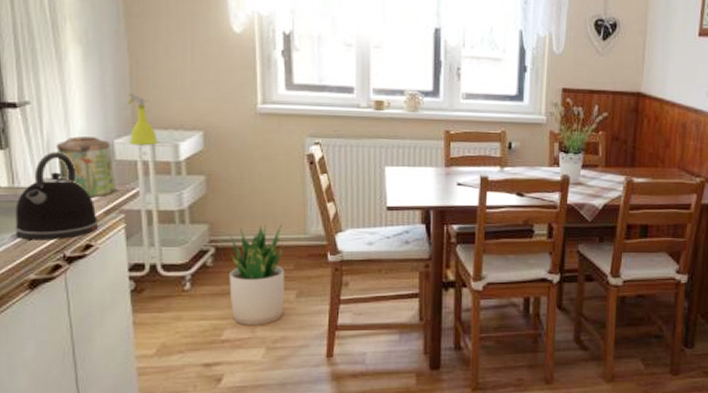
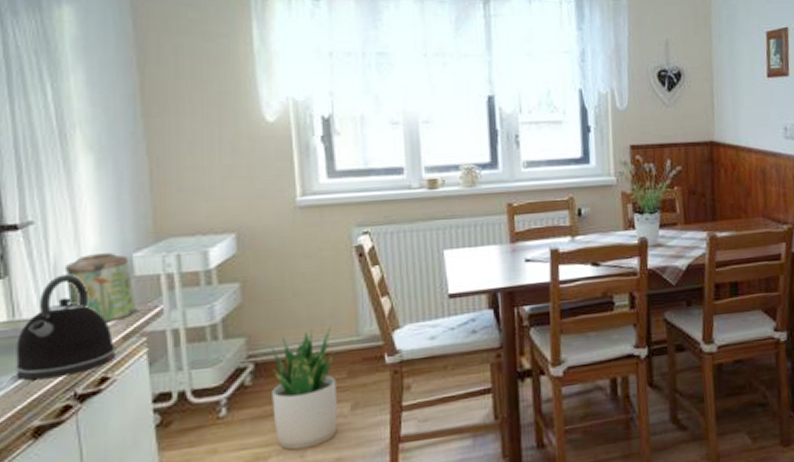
spray bottle: present [127,93,158,146] -> none [147,200,184,258]

